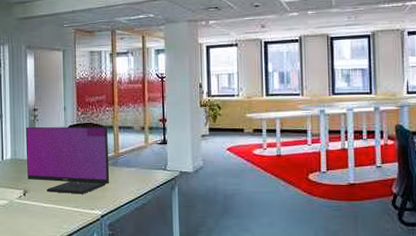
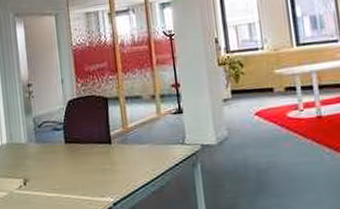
computer monitor: present [25,126,110,194] -> none [20,98,120,180]

